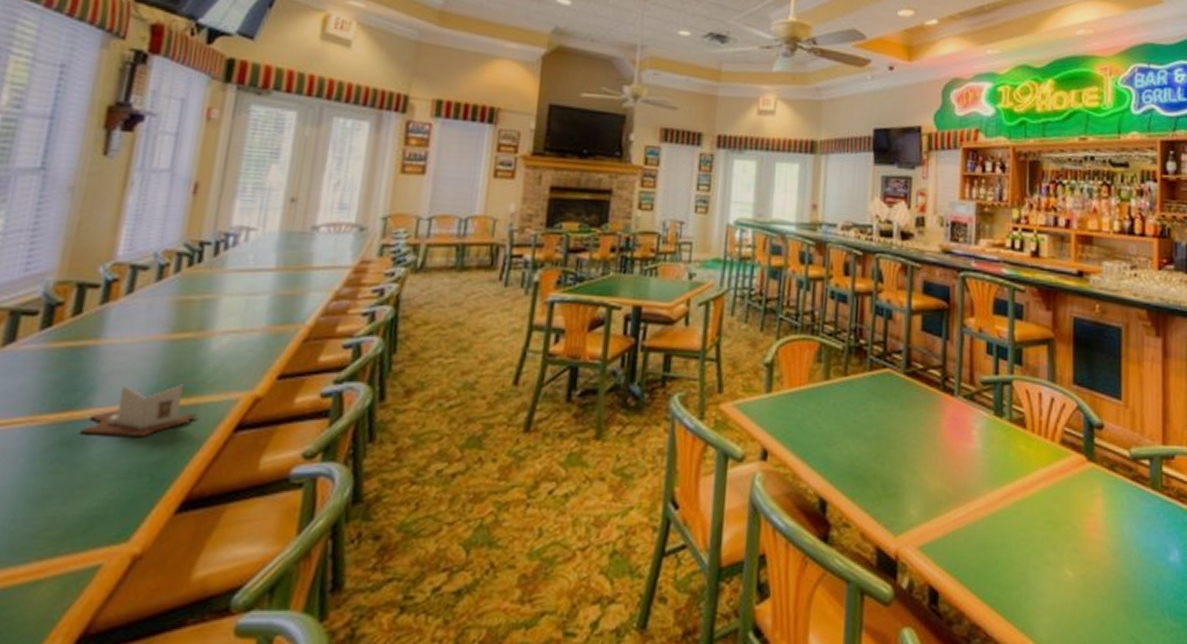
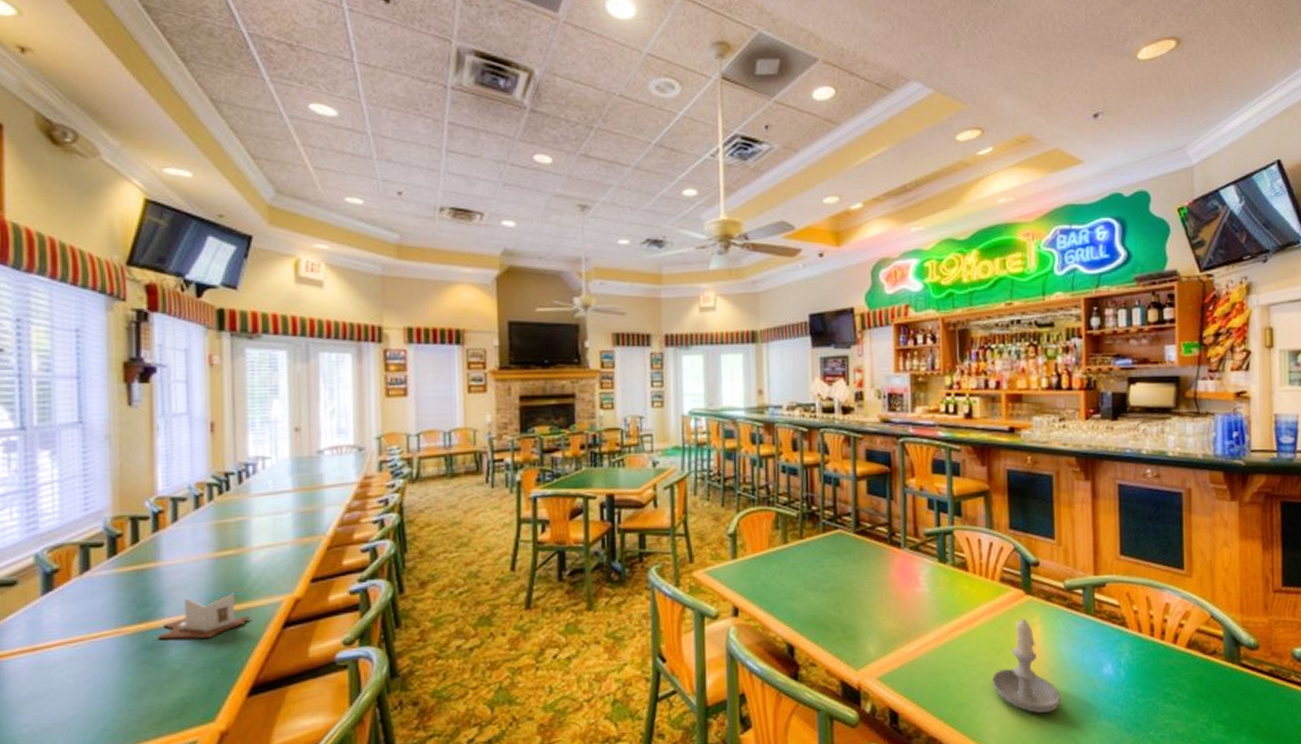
candle: none [1046,488,1122,605] -> present [992,618,1061,714]

